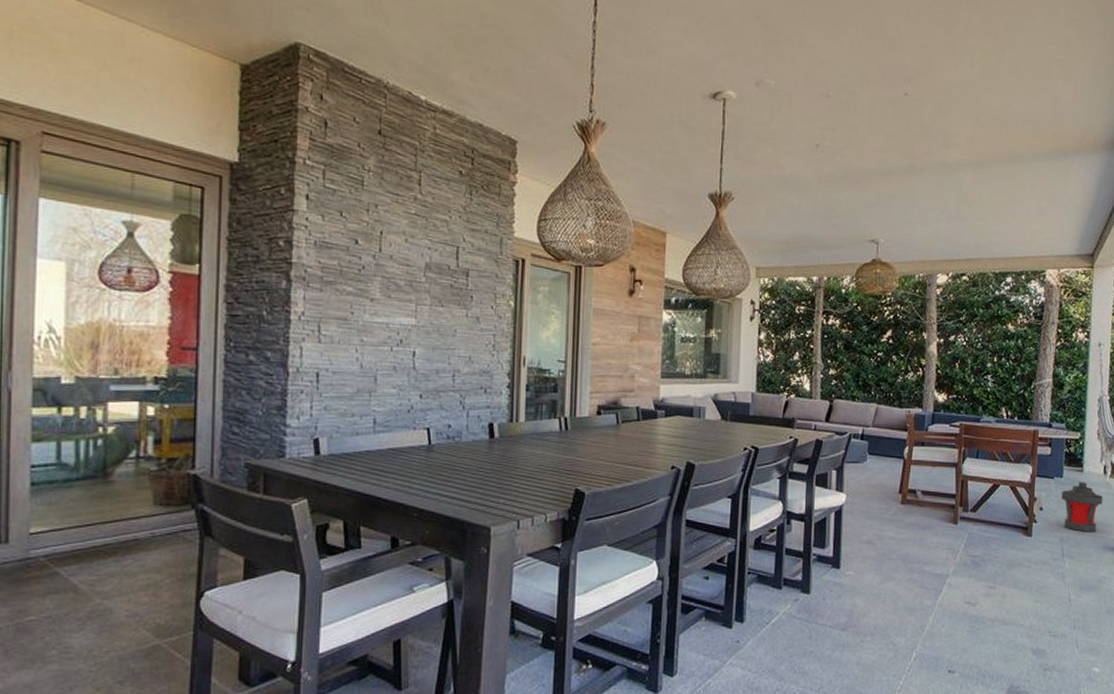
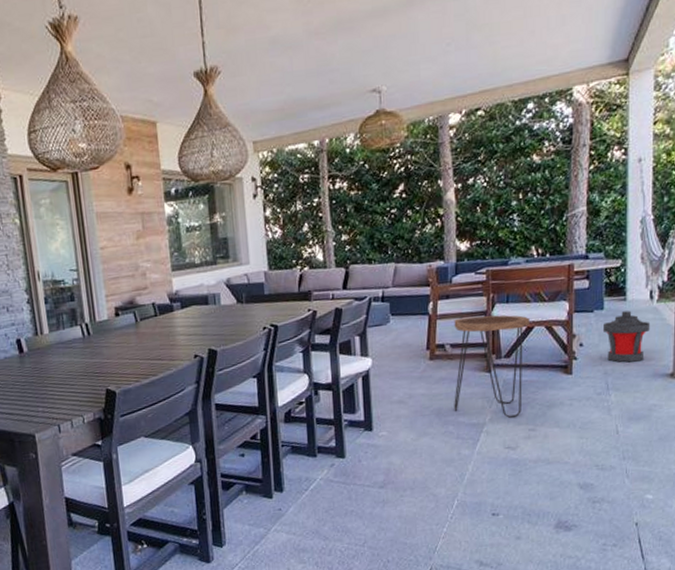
side table: none [920,466,996,572] -> present [454,315,530,418]

